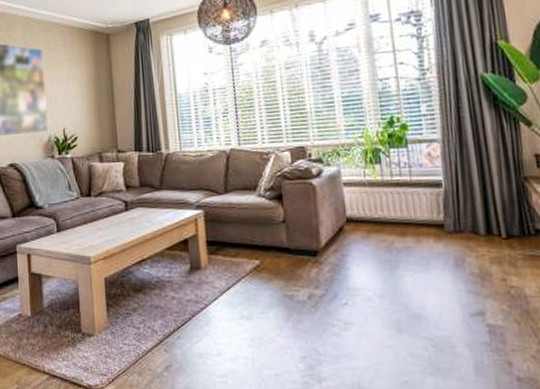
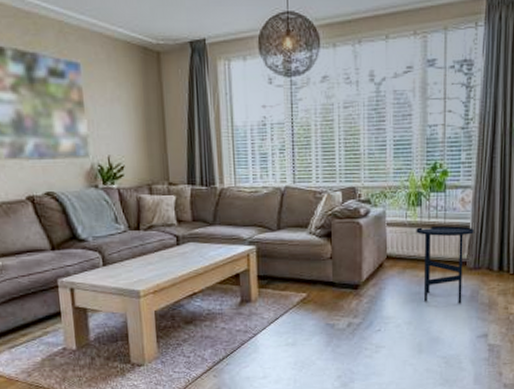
side table: none [378,183,448,274] -> present [416,225,474,304]

